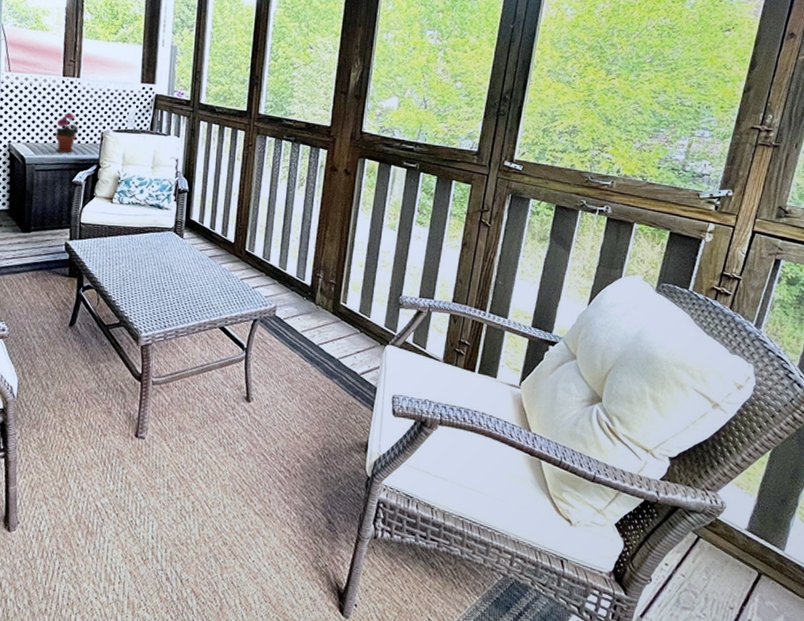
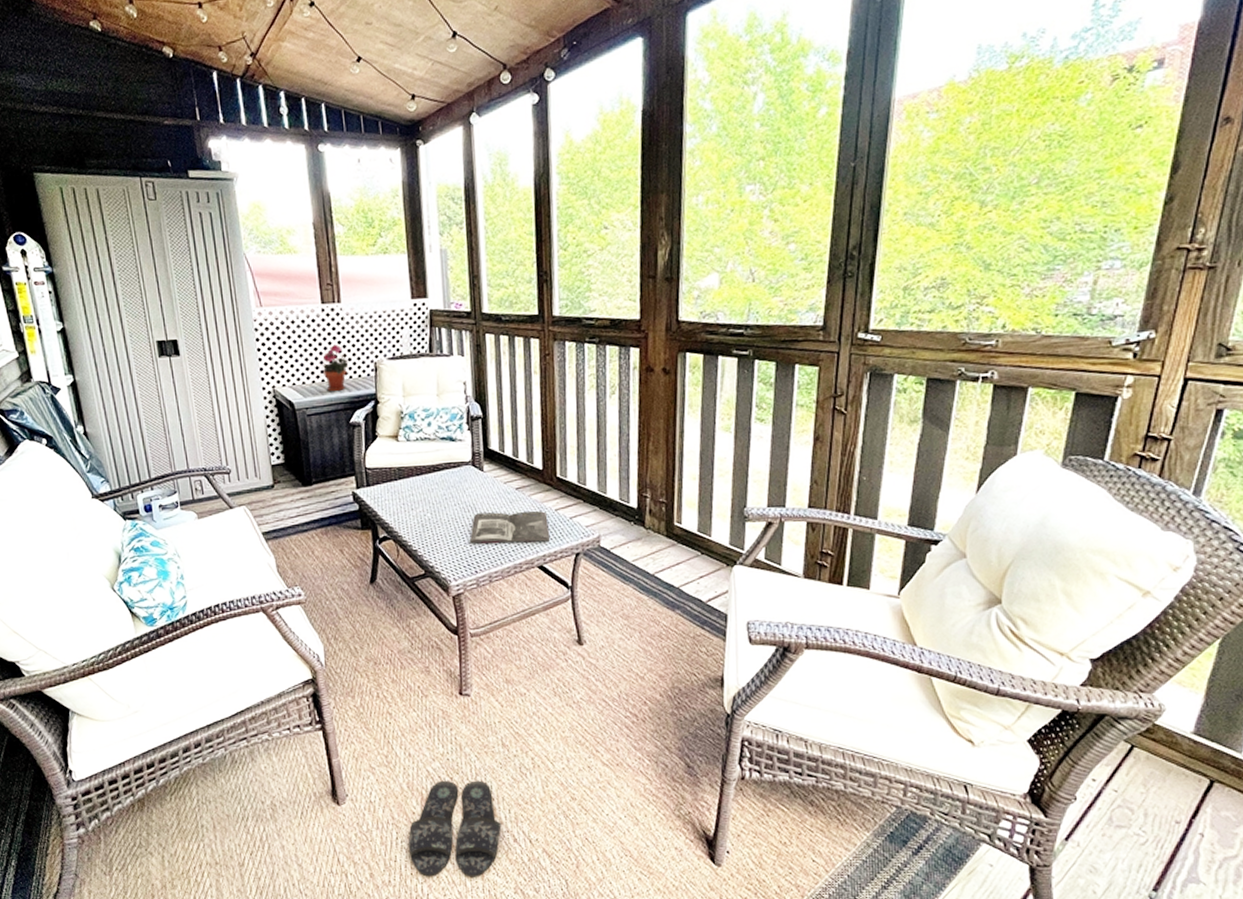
slippers: none [68,515,157,612] -> present [408,780,502,877]
magazine: none [163,274,233,306] -> present [470,511,549,544]

